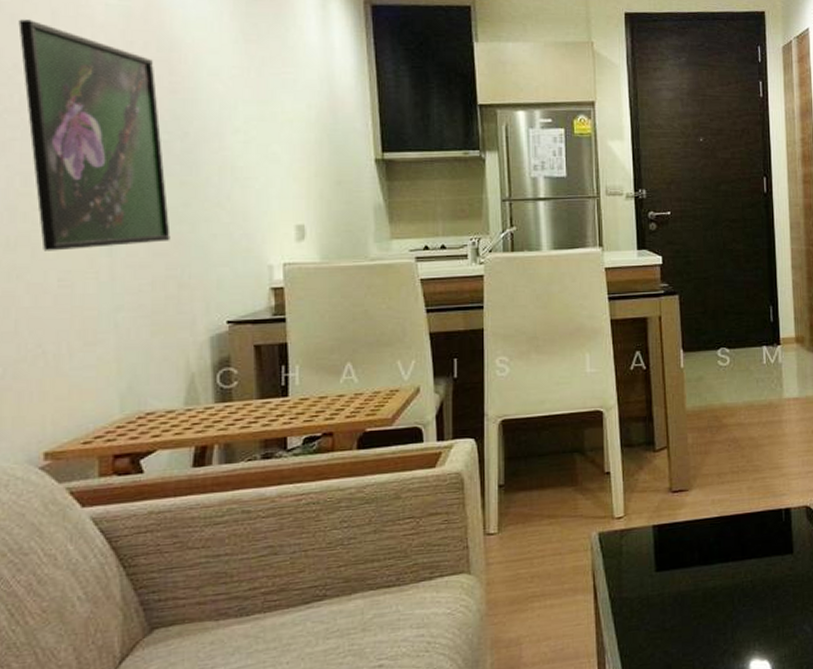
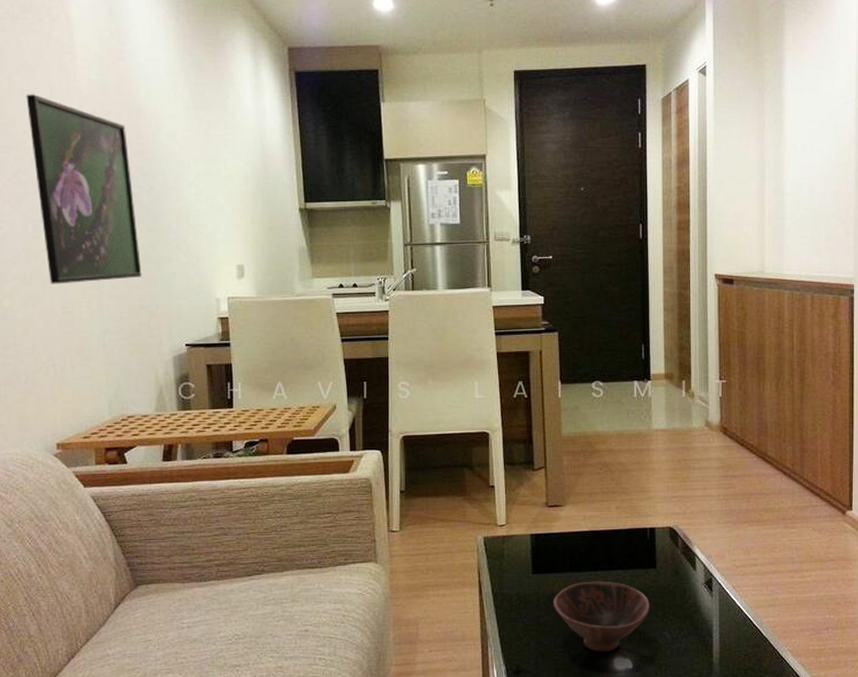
bowl: none [679,573,789,657] -> present [553,581,651,653]

